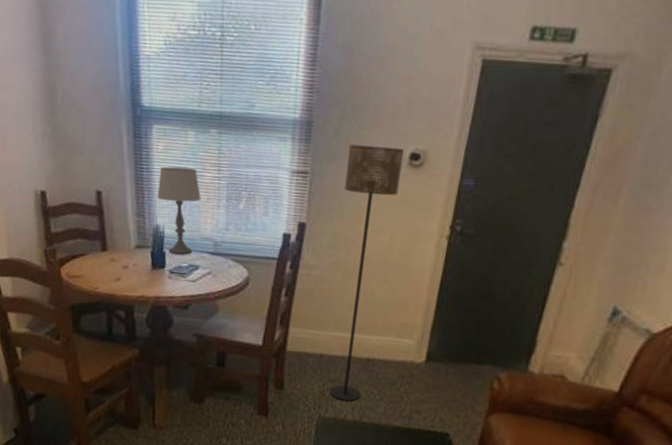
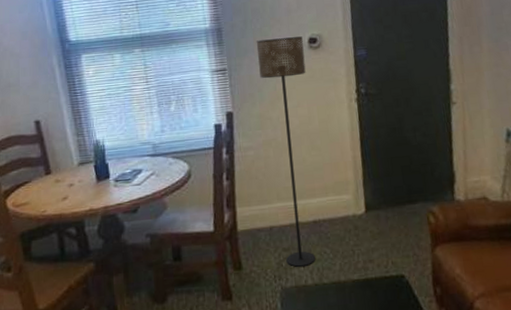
table lamp: present [157,166,202,256] -> none [92,85,135,165]

